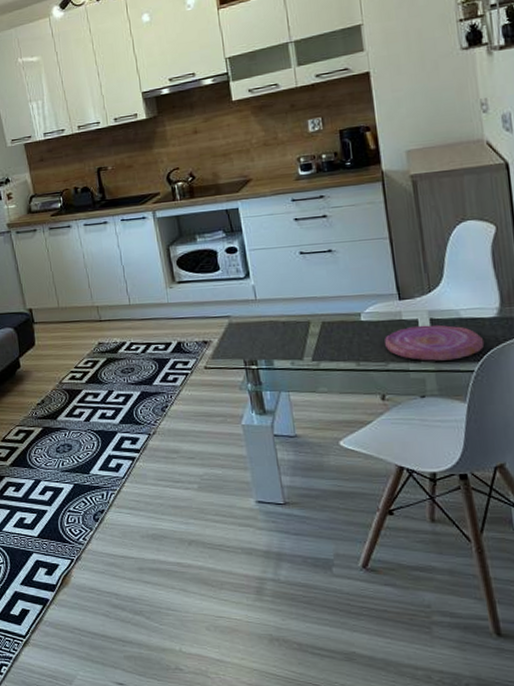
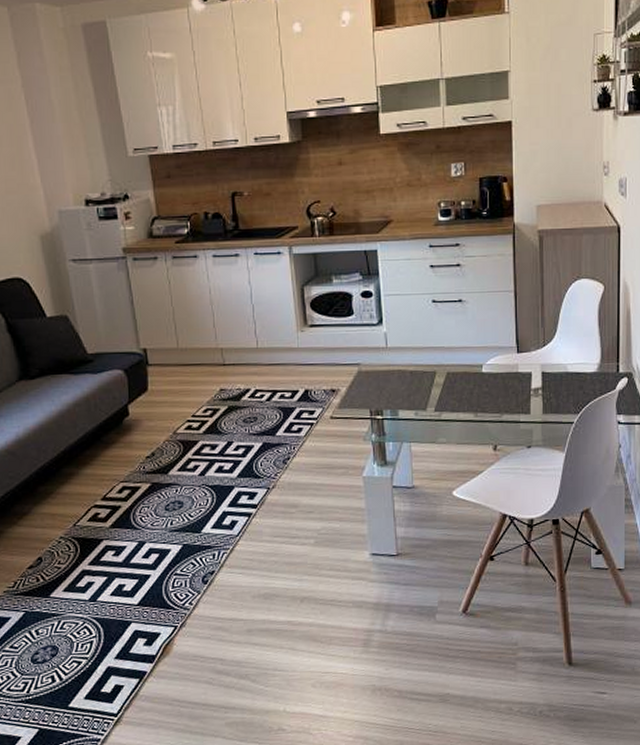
plate: present [385,324,485,361] -> none [501,378,585,413]

